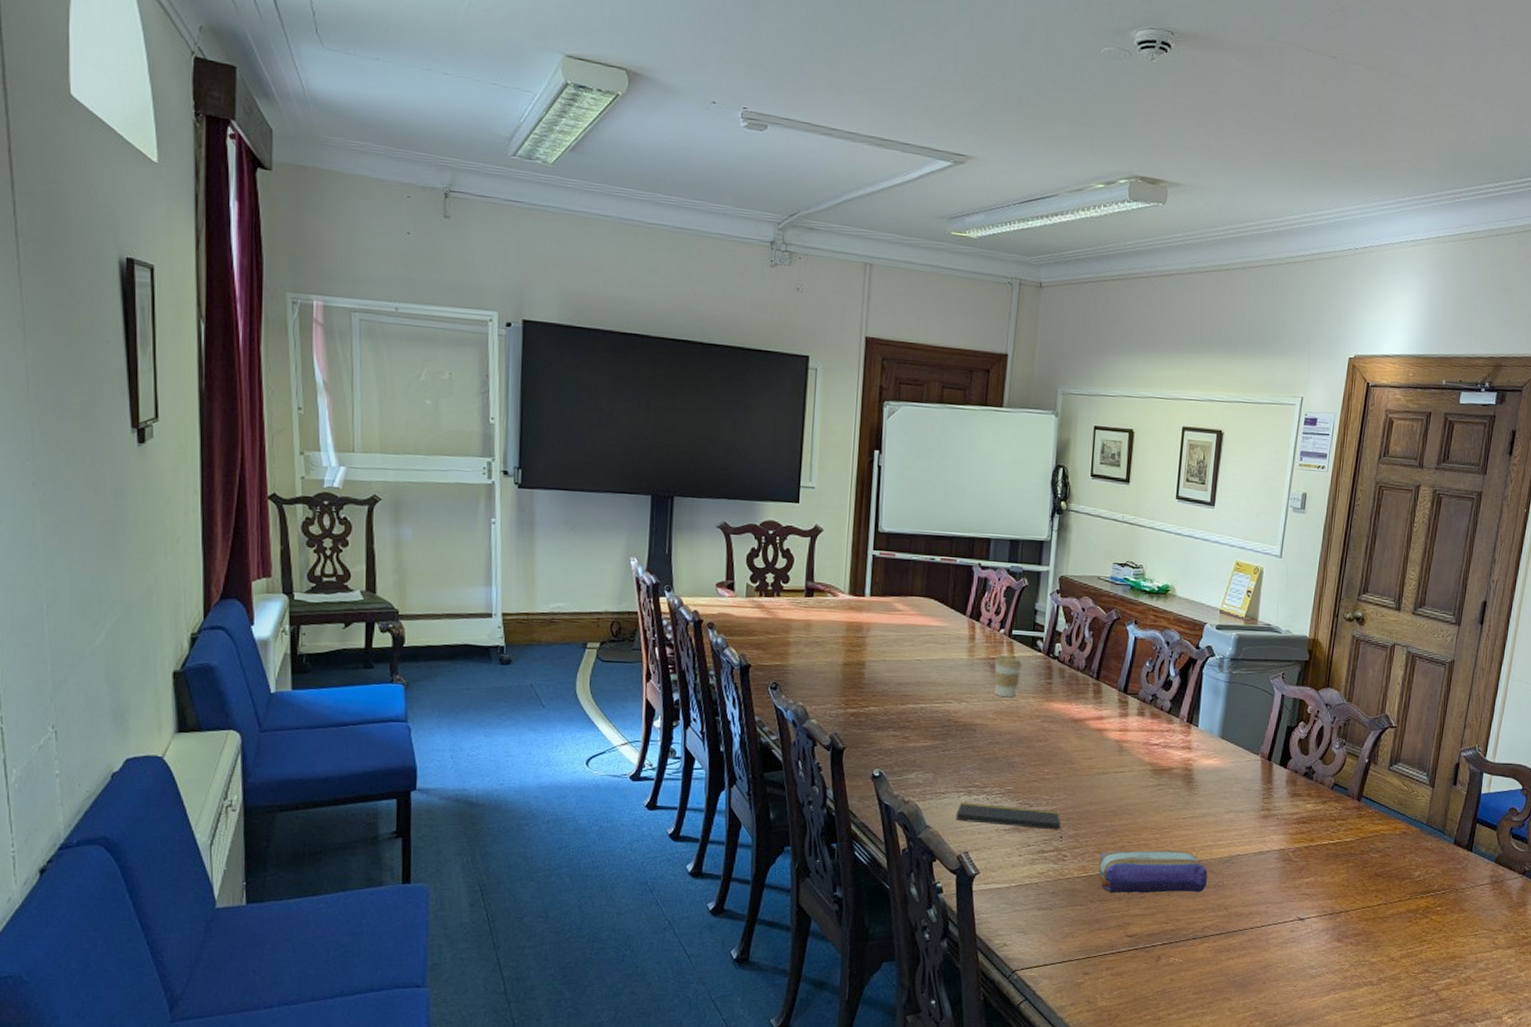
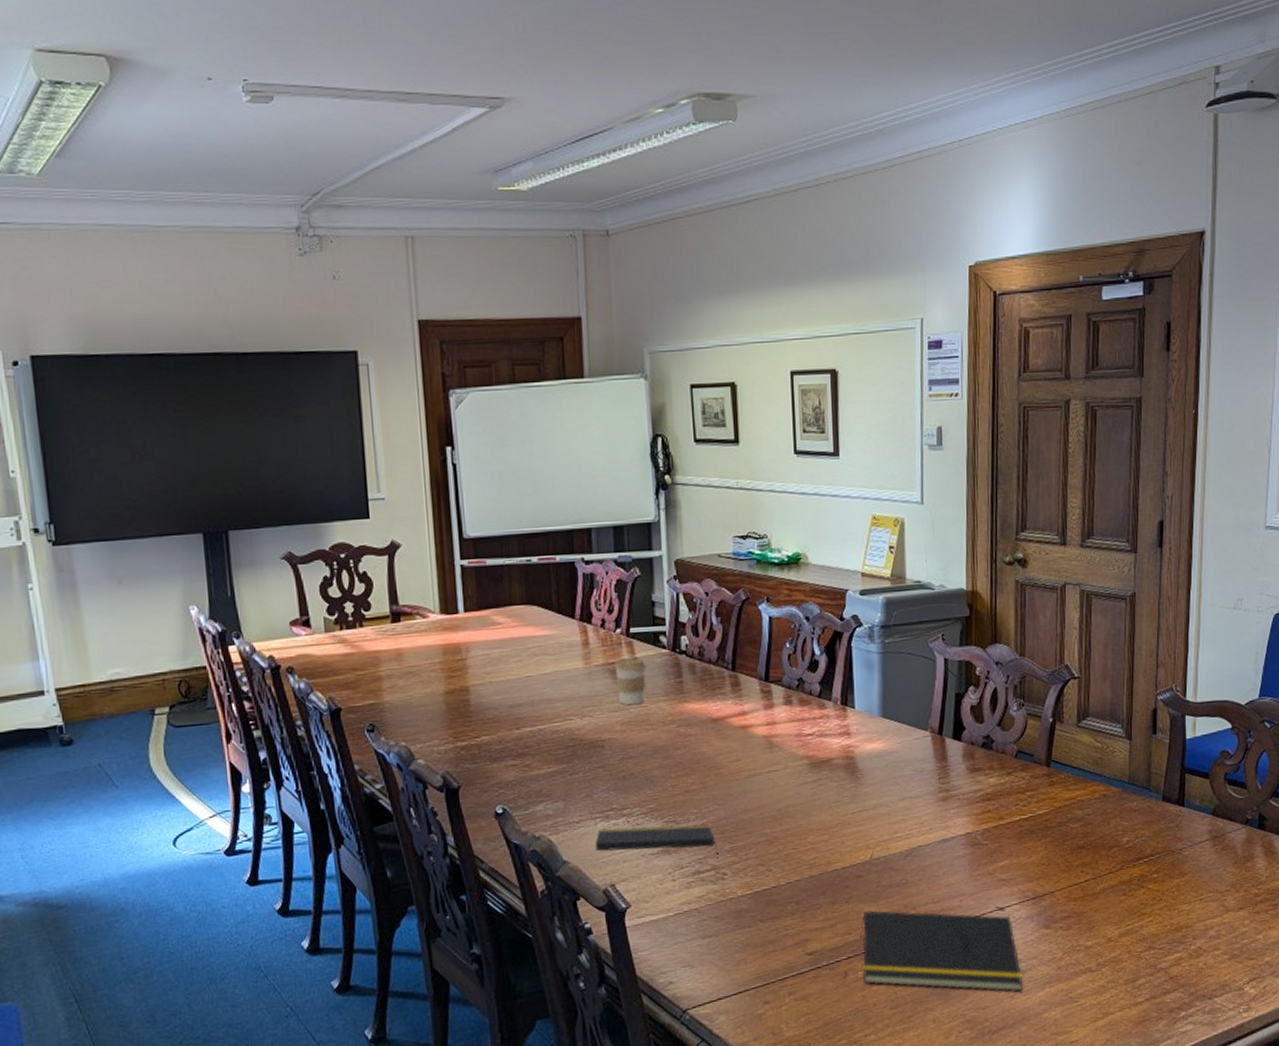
pencil case: present [1098,849,1208,893] -> none [764,850,888,908]
notepad: none [1173,904,1312,994] -> present [859,910,1022,992]

